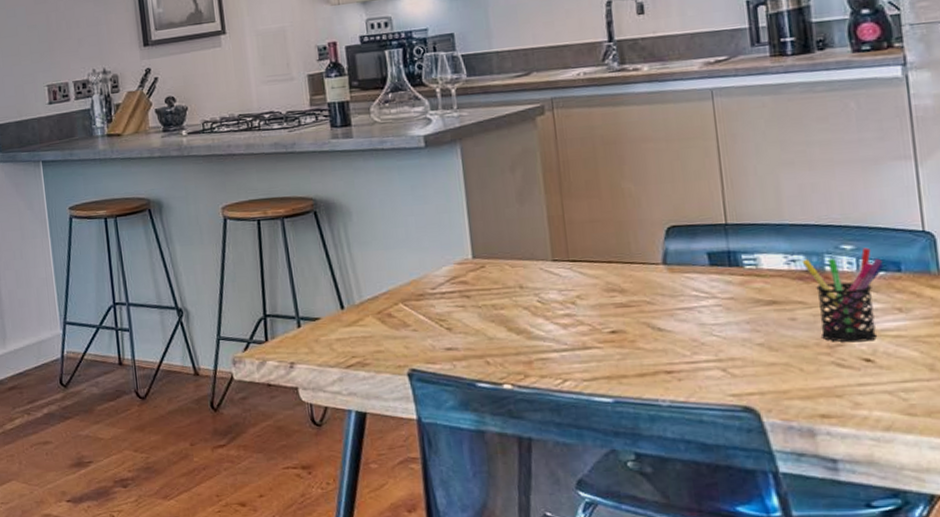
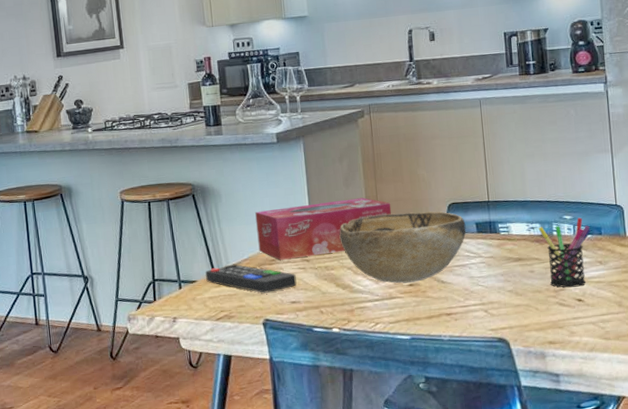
remote control: none [331,298,453,336] -> present [205,264,297,293]
tissue box: none [396,217,585,295] -> present [255,197,392,260]
decorative bowl: none [511,236,694,330] -> present [339,211,466,284]

